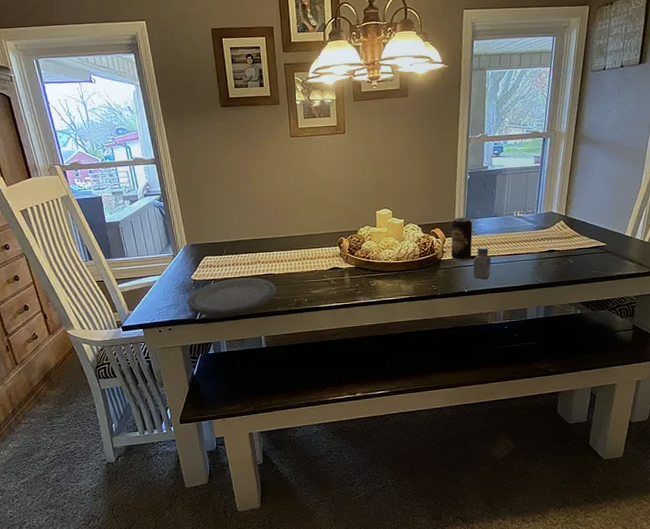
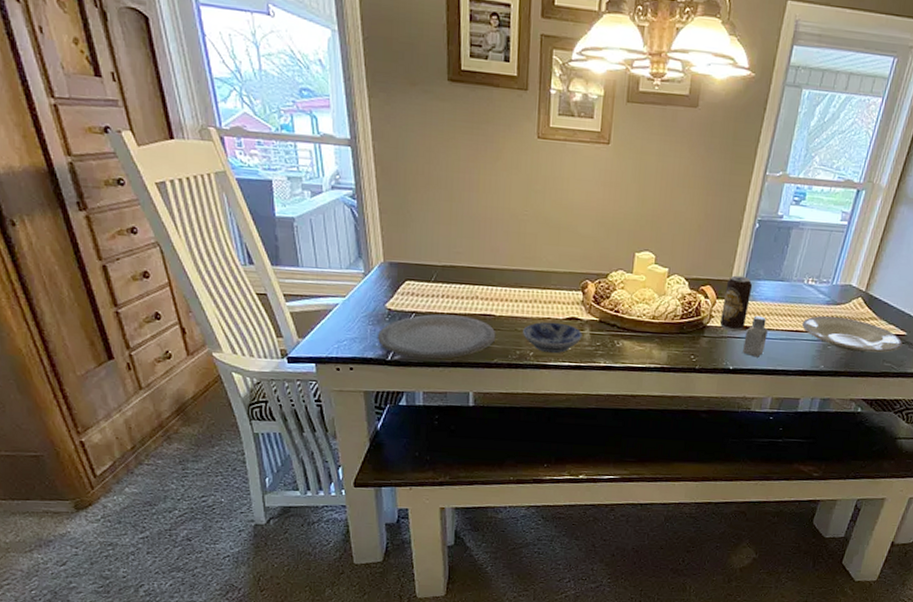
bowl: none [297,273,344,298] -> present [523,322,583,354]
plate: none [517,238,604,265] -> present [801,316,903,353]

